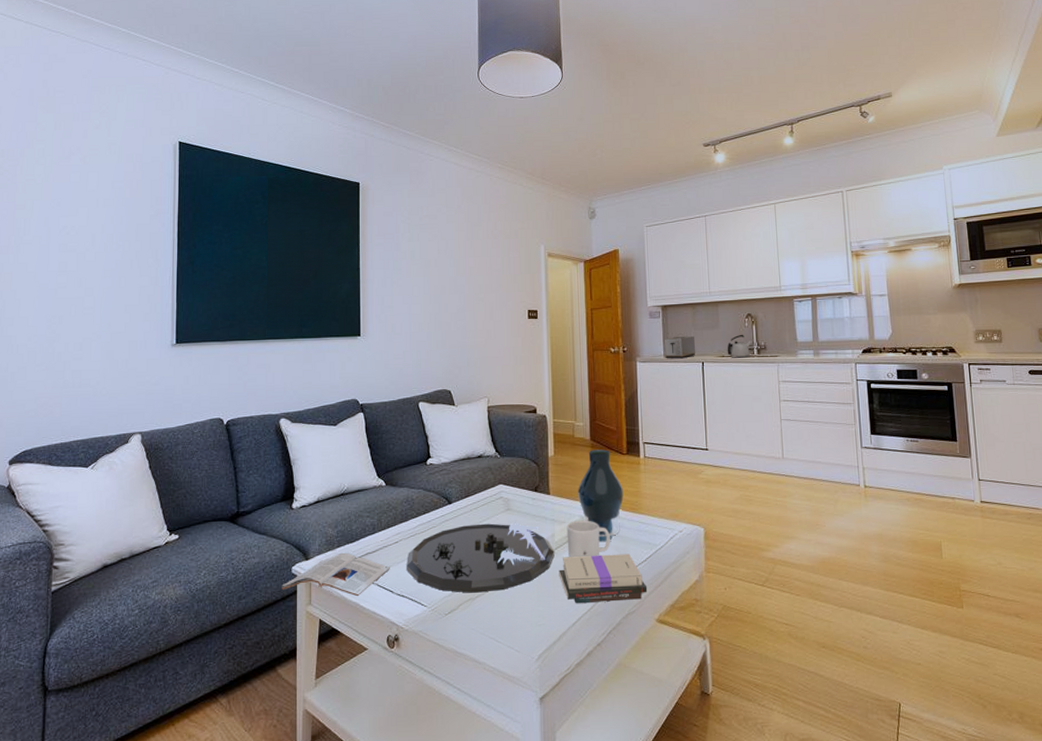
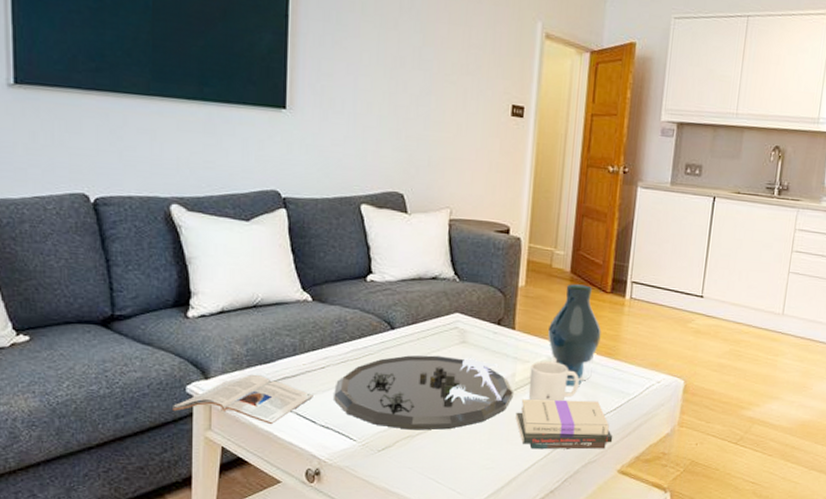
toaster: present [664,337,696,359] -> none [672,162,710,190]
kettle: present [727,334,752,358] -> none [744,169,774,197]

